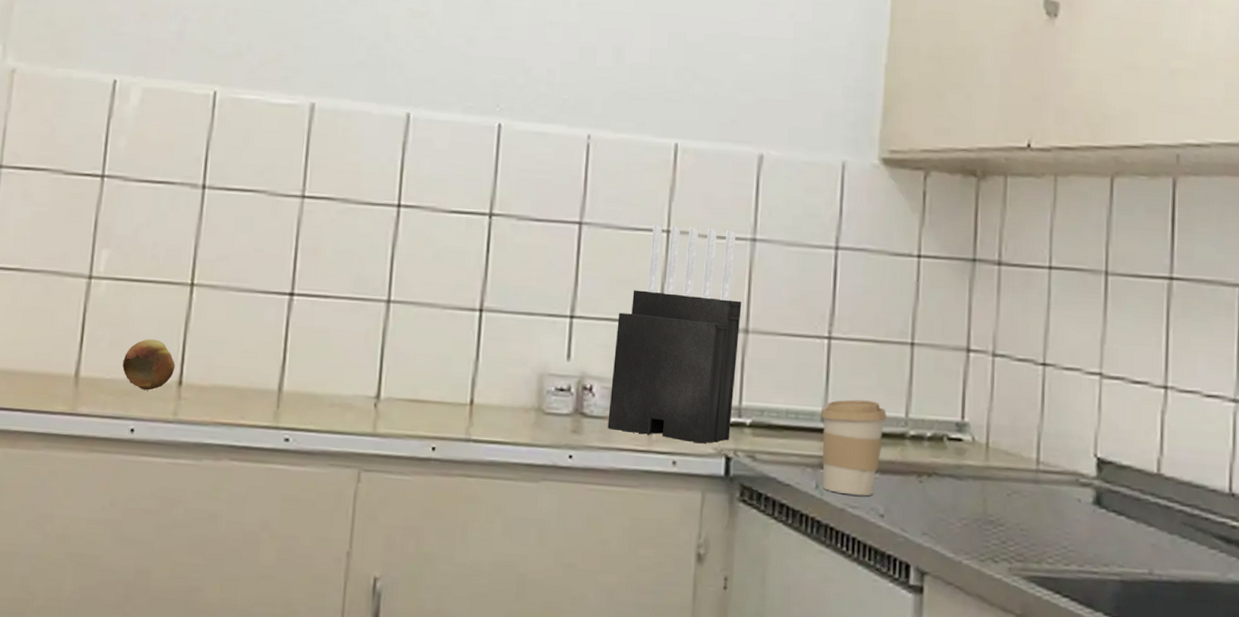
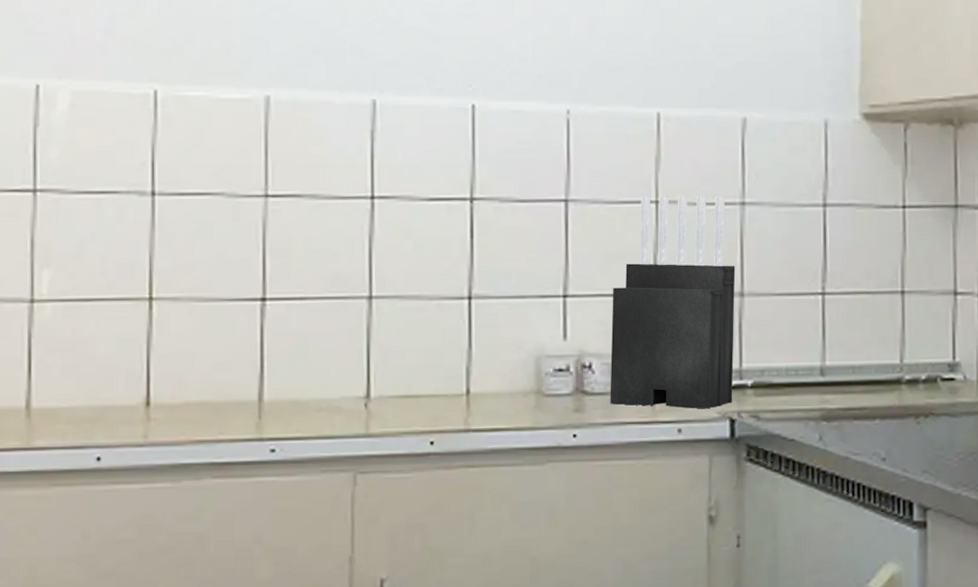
fruit: present [122,339,176,391] -> none [80,361,140,415]
coffee cup: present [820,399,887,496] -> none [819,350,883,443]

